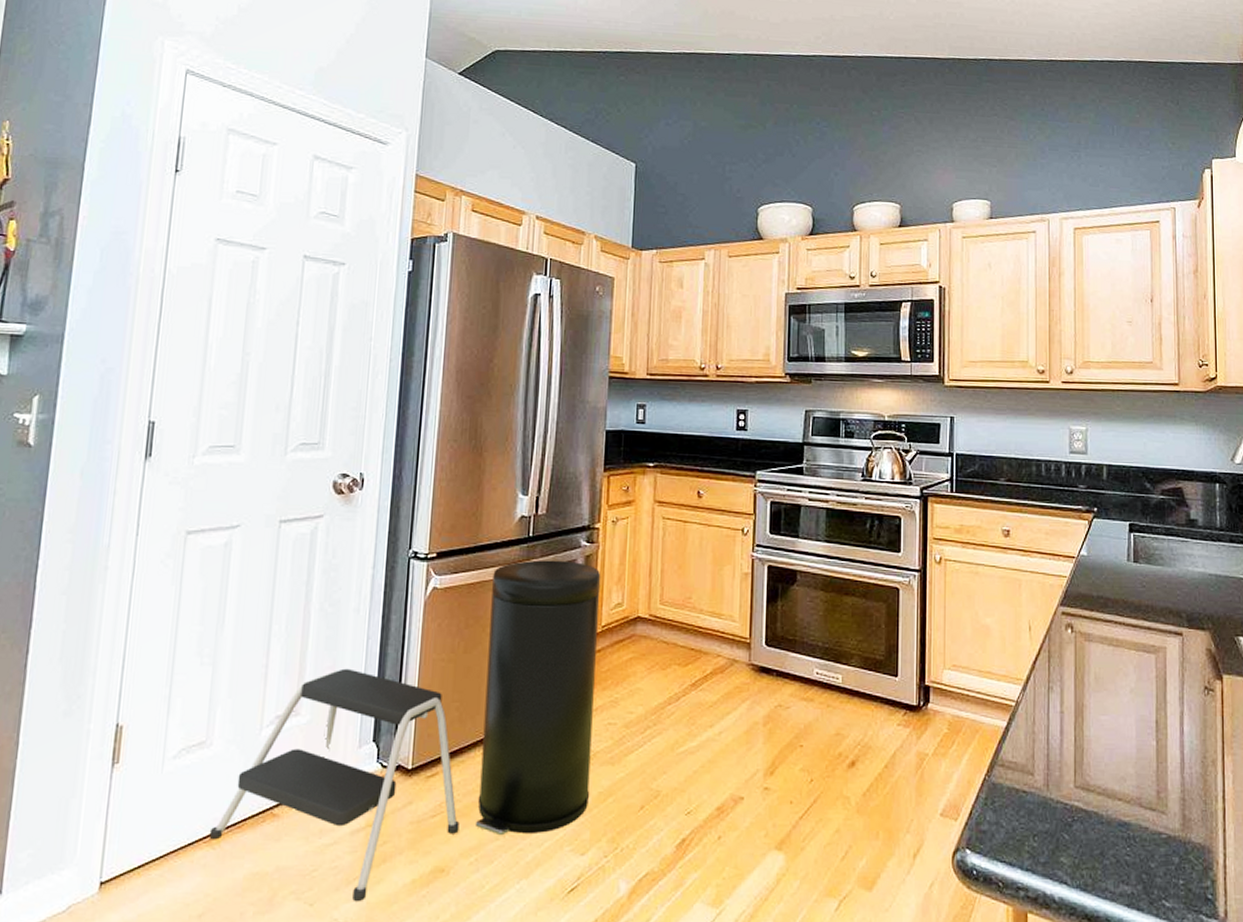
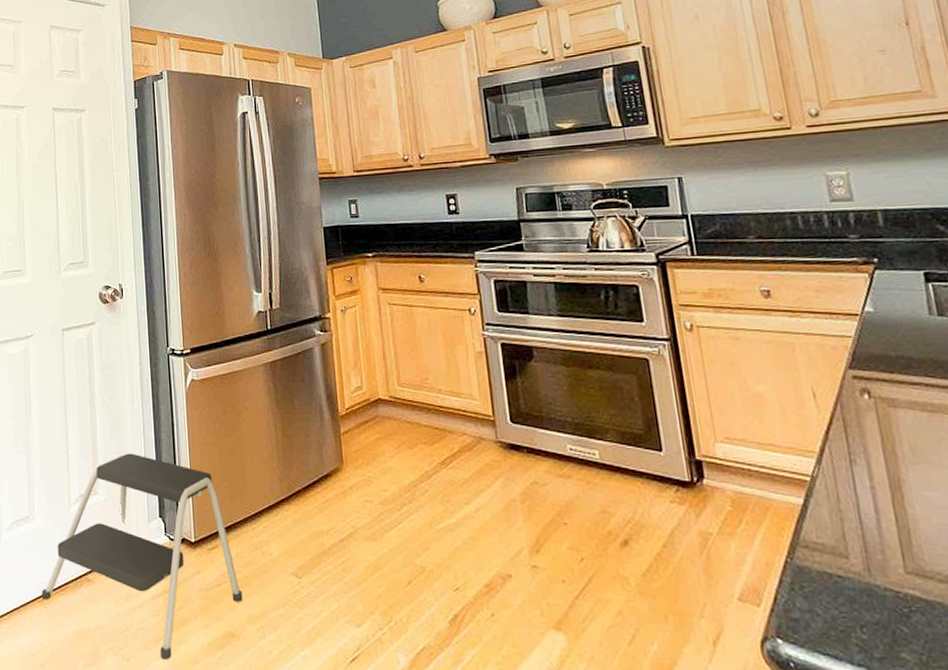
pedal bin: present [476,560,601,836] -> none [241,349,357,605]

